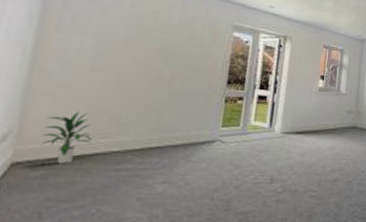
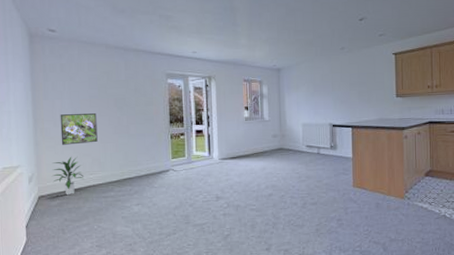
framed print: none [67,55,130,97] -> present [60,113,98,145]

